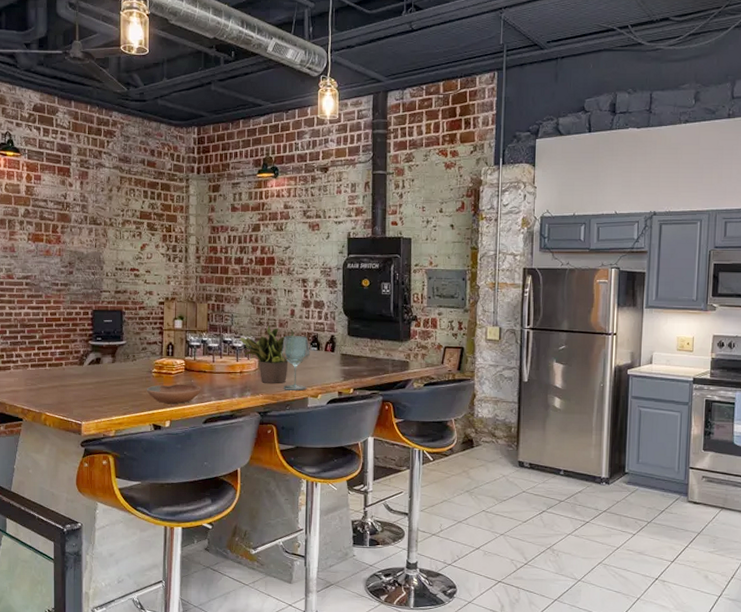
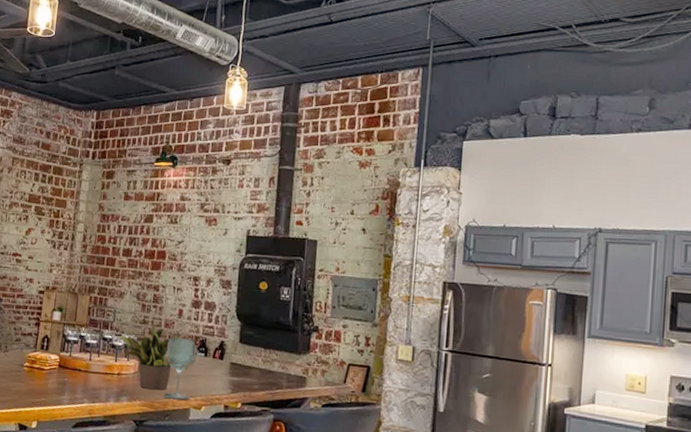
bowl: present [146,384,201,404] -> none [15,380,75,403]

